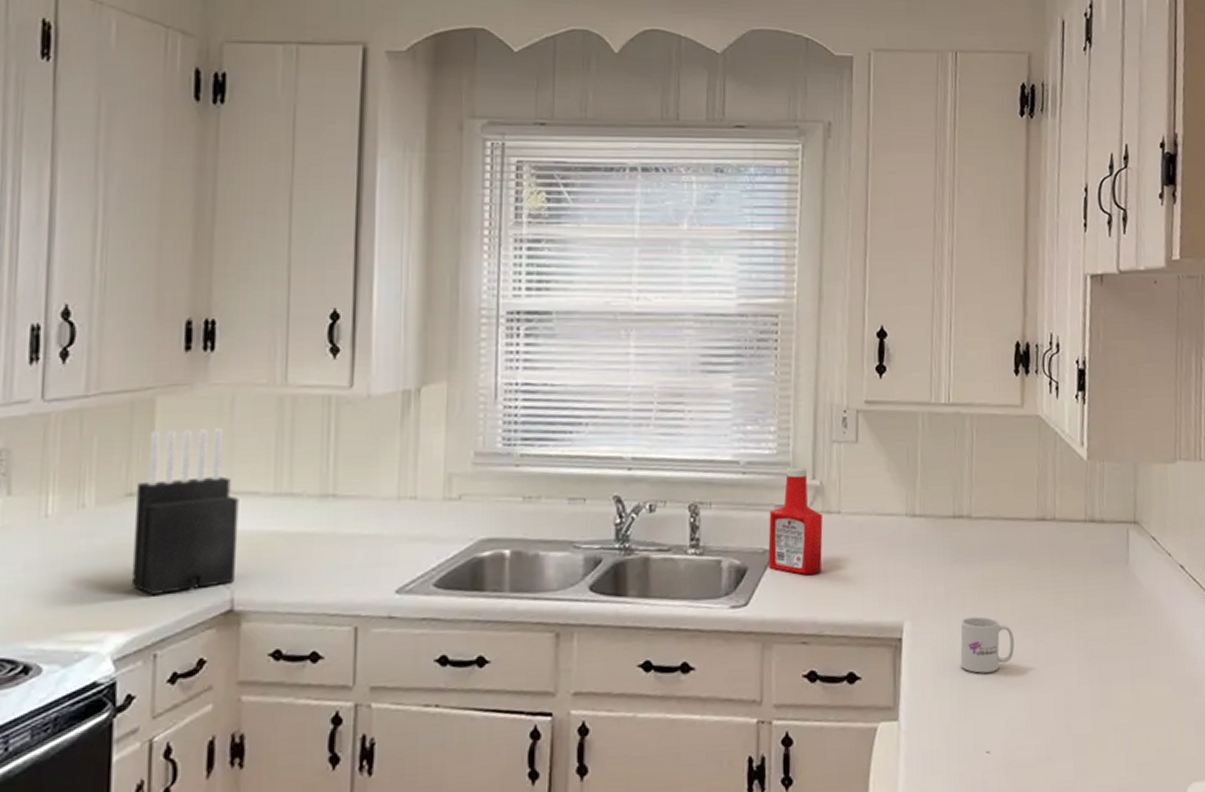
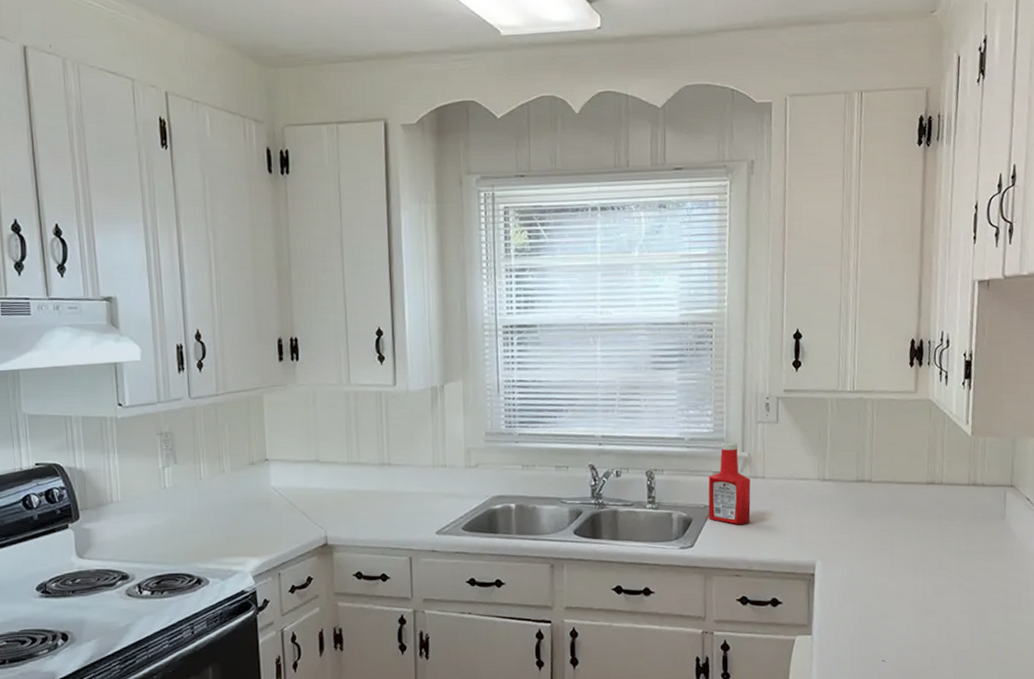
knife block: present [131,428,239,595] -> none [257,416,327,533]
mug: present [960,616,1014,674] -> none [861,558,906,602]

